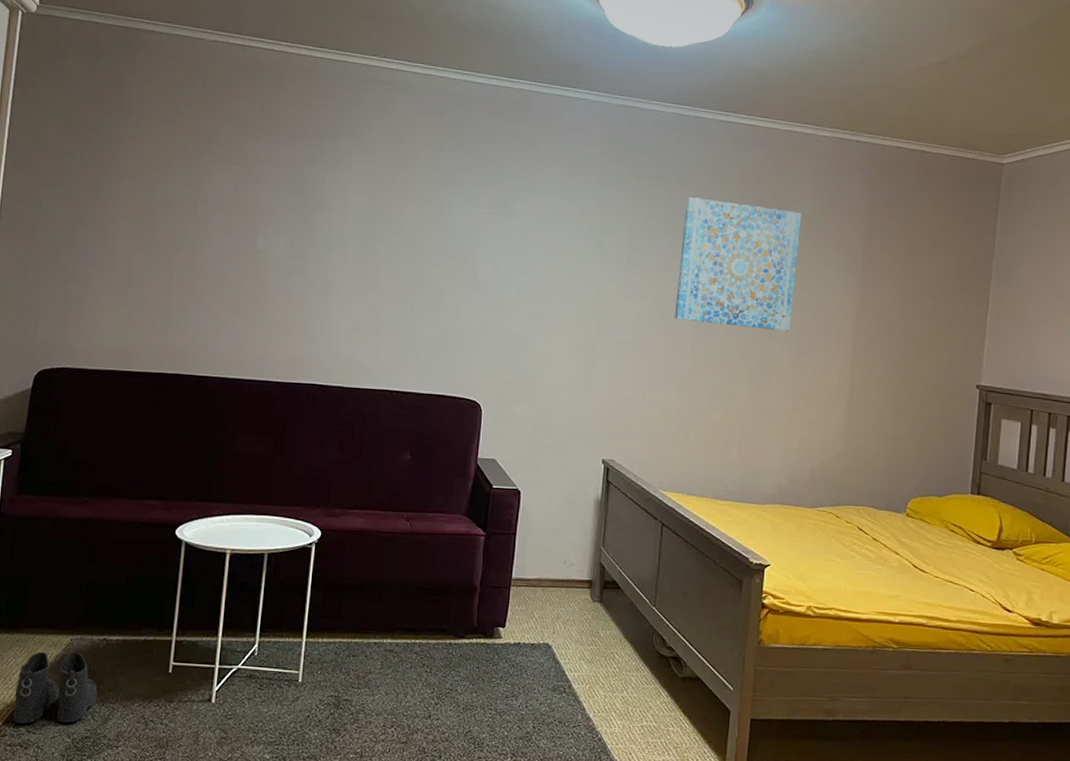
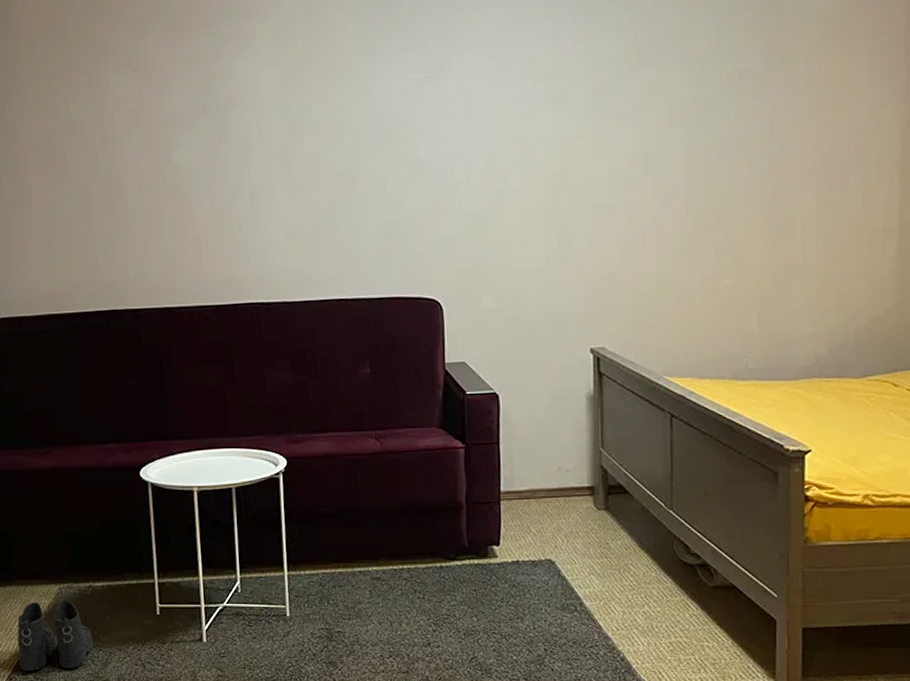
wall art: present [674,197,801,332] -> none [660,10,817,171]

